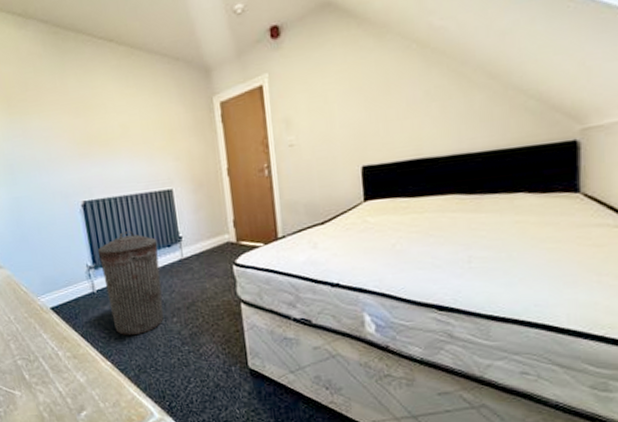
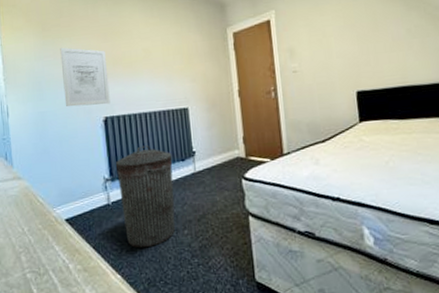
wall art: none [29,125,88,192] -> present [60,47,110,107]

